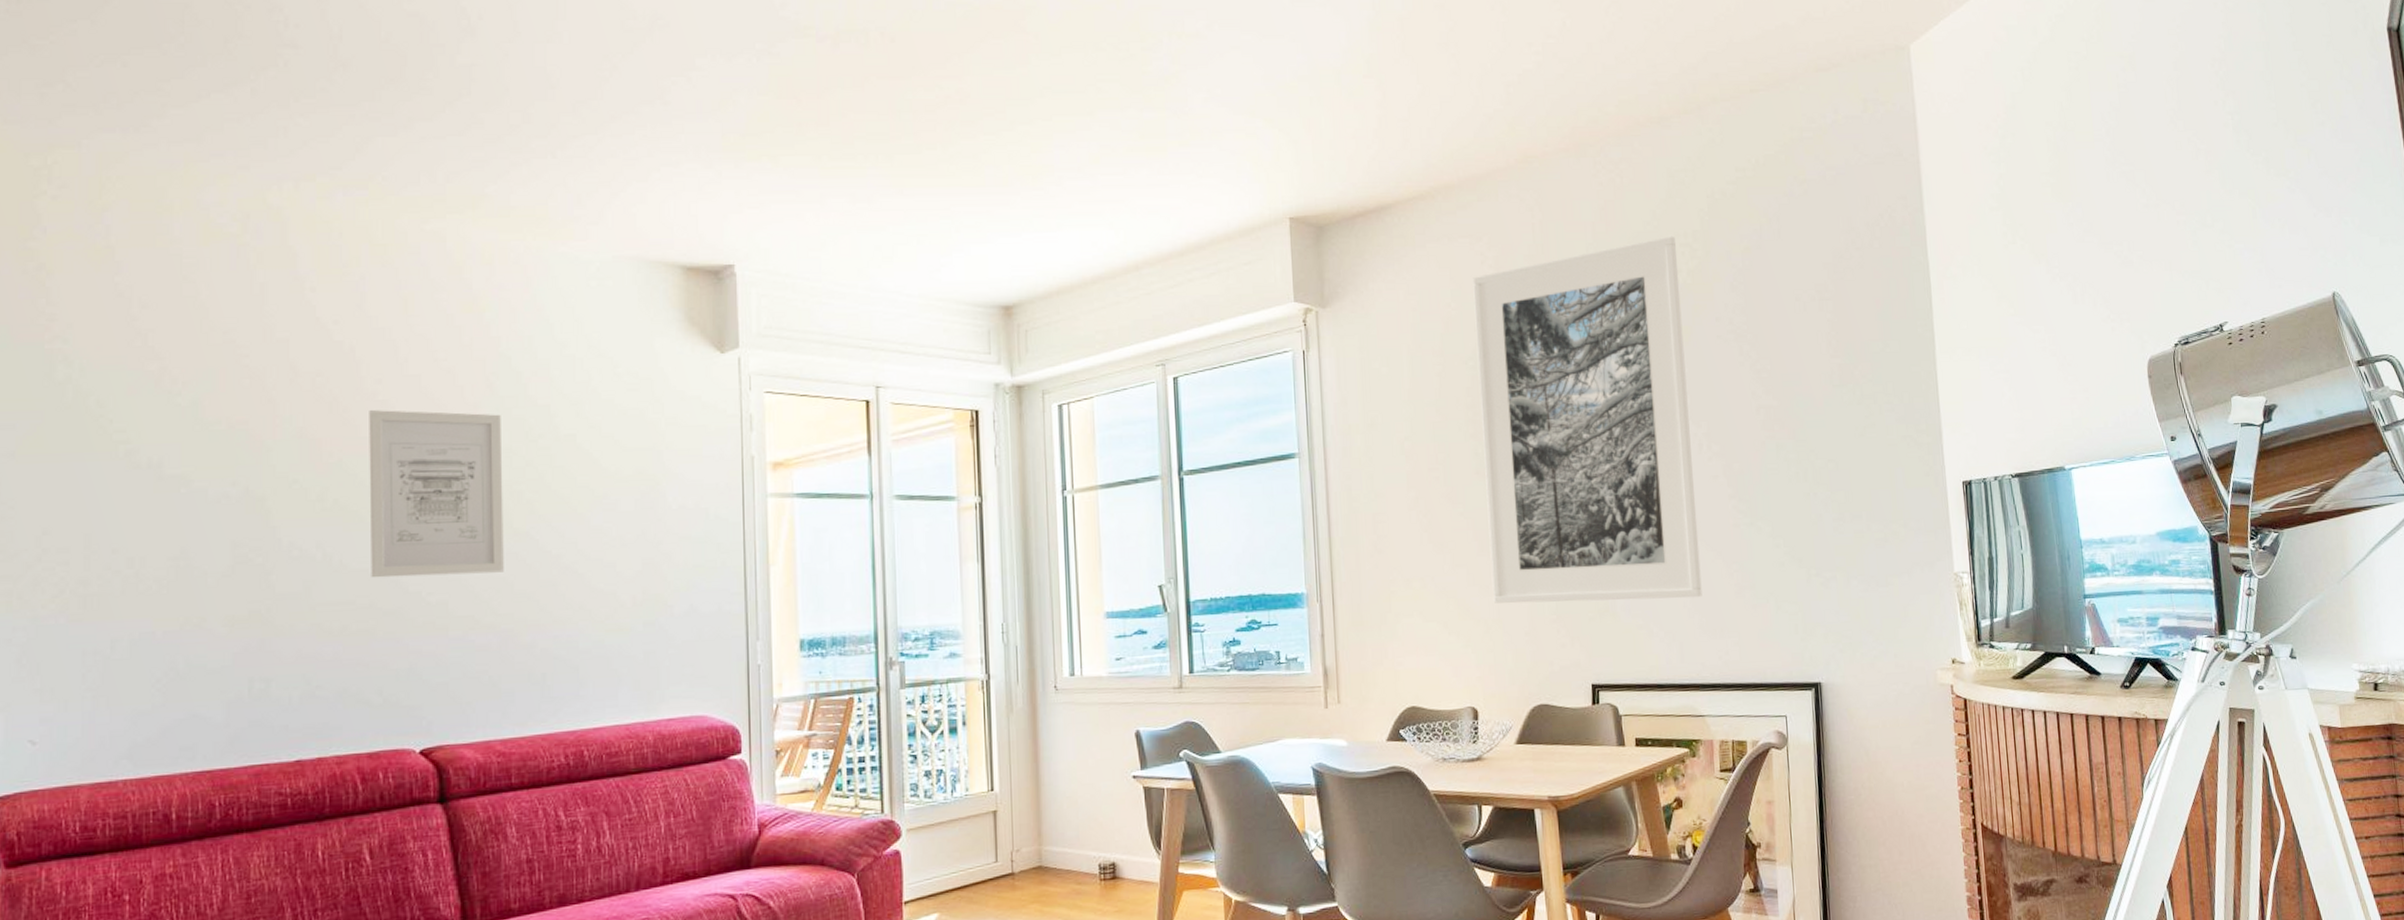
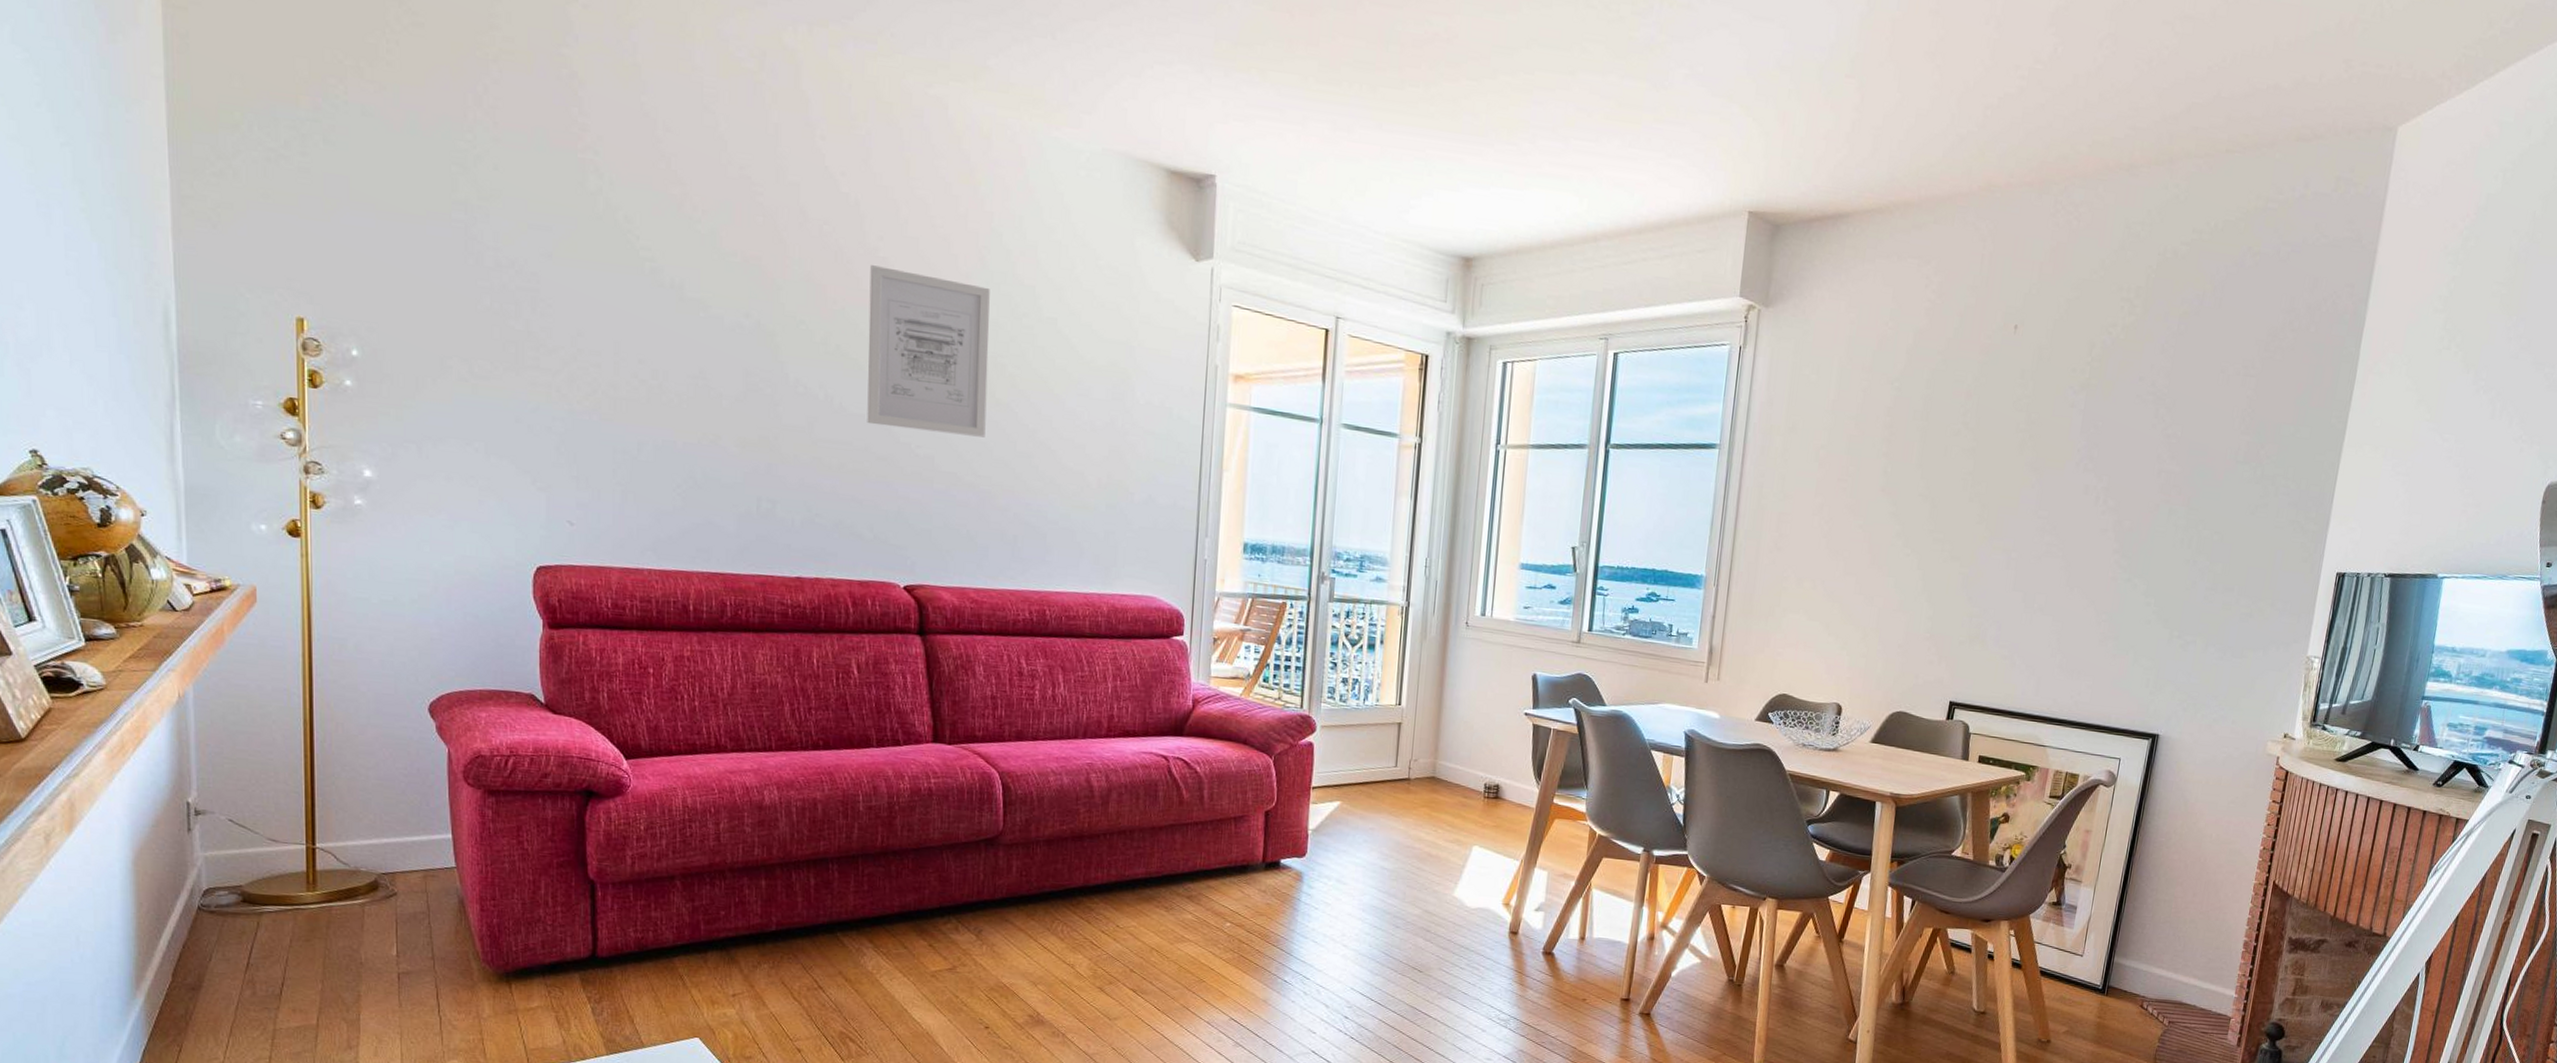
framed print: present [1472,236,1702,604] -> none [1875,288,2118,640]

